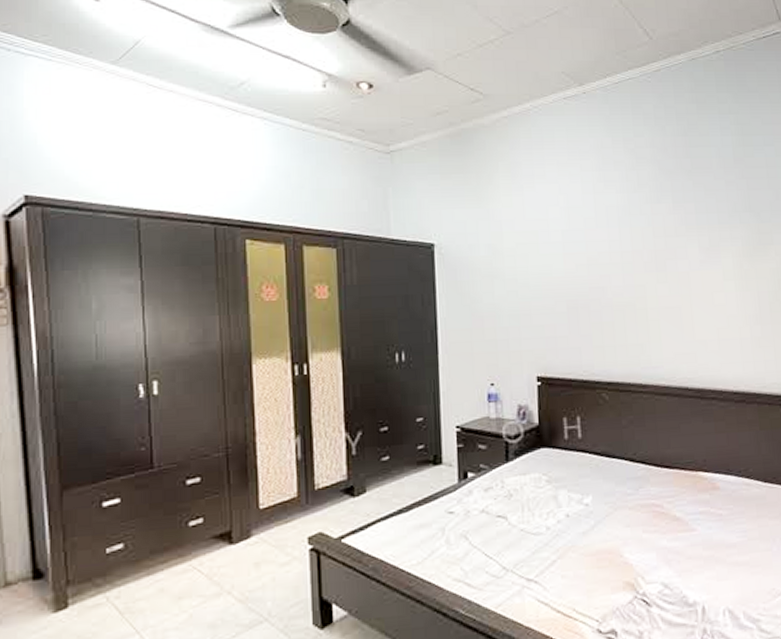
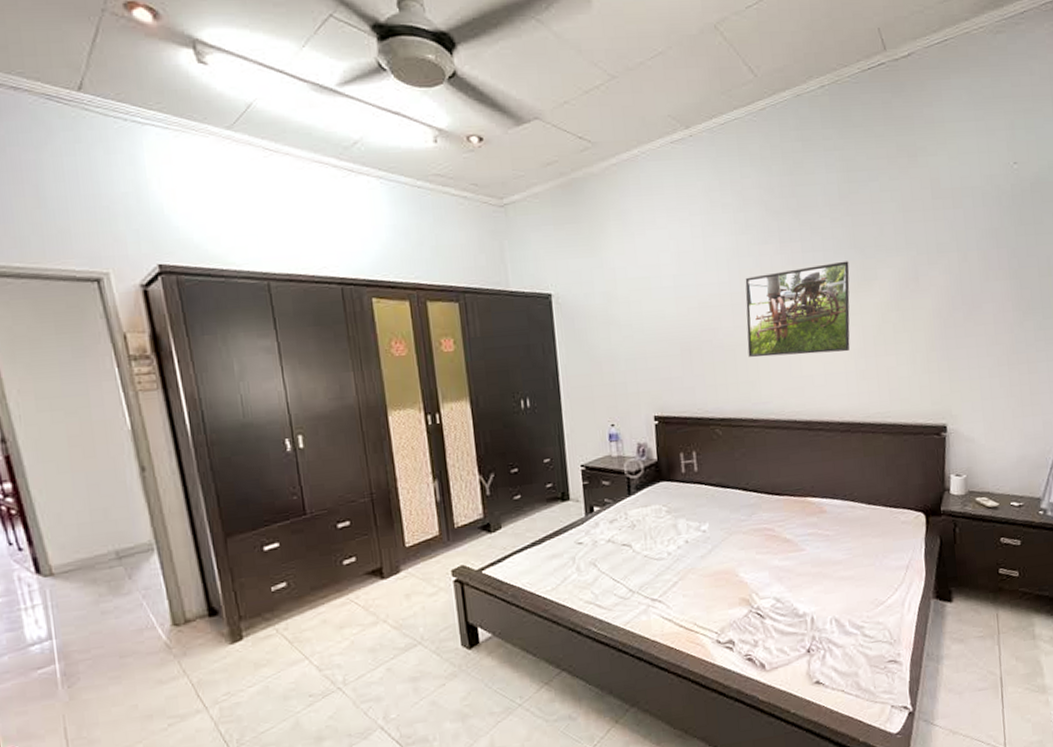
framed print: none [636,224,745,319] -> present [745,261,850,357]

